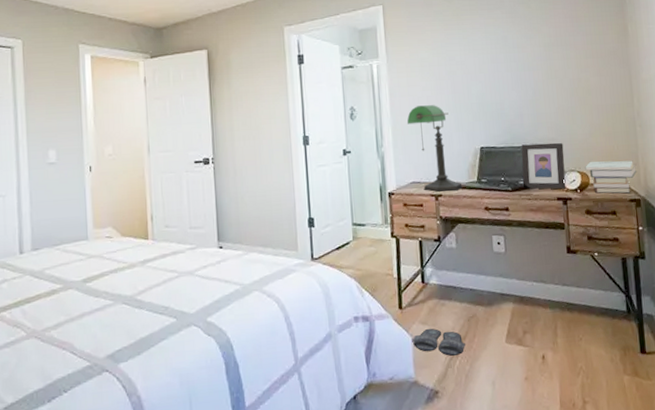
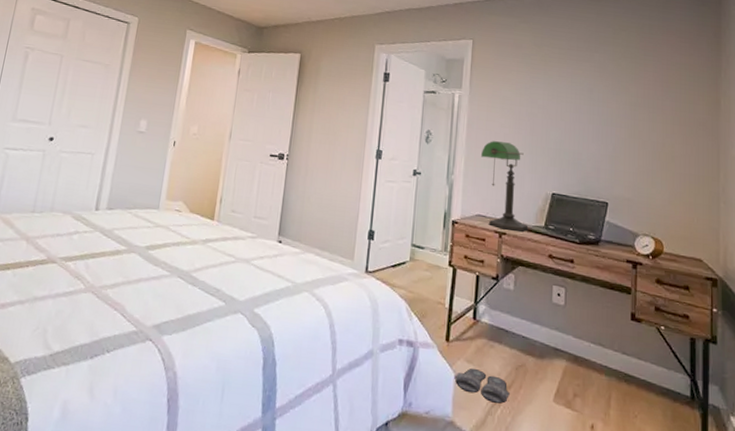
picture frame: present [521,142,566,190] -> none [592,198,639,253]
books: present [585,160,636,194] -> none [660,229,716,271]

